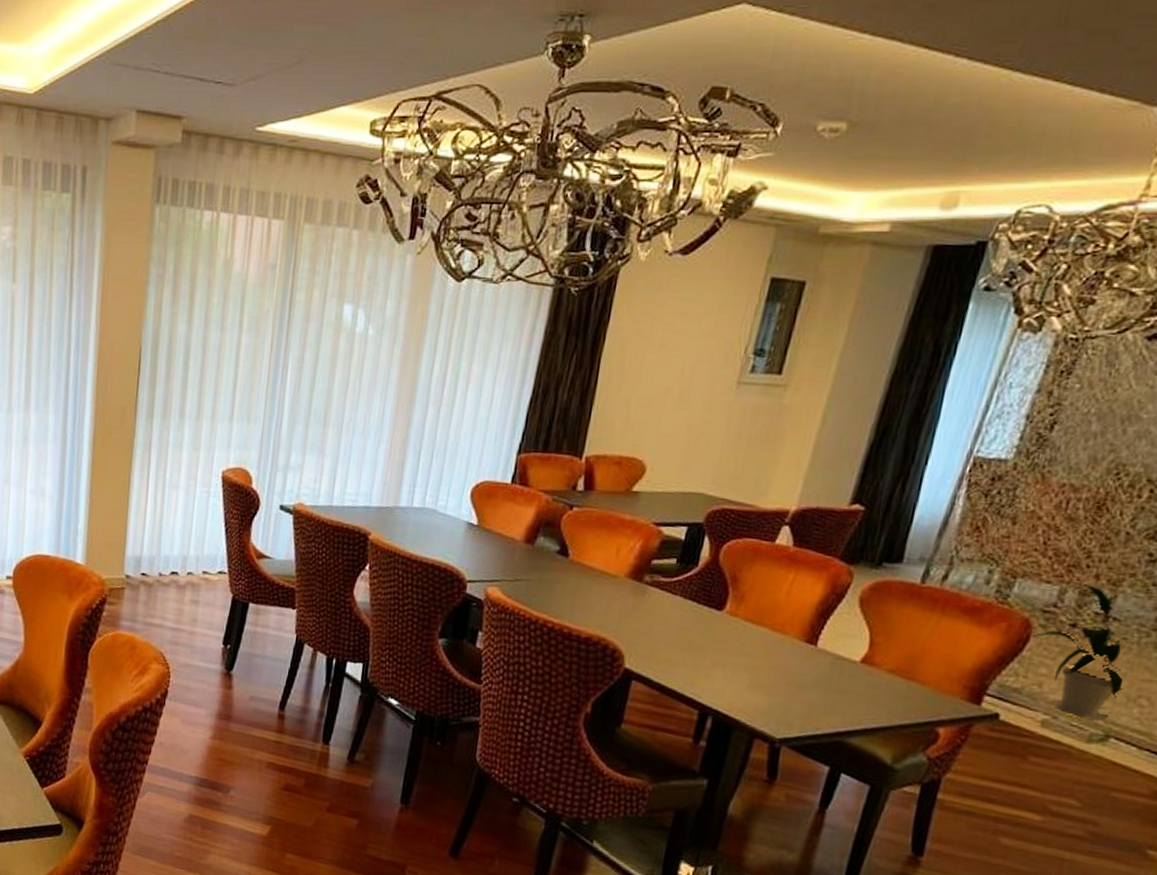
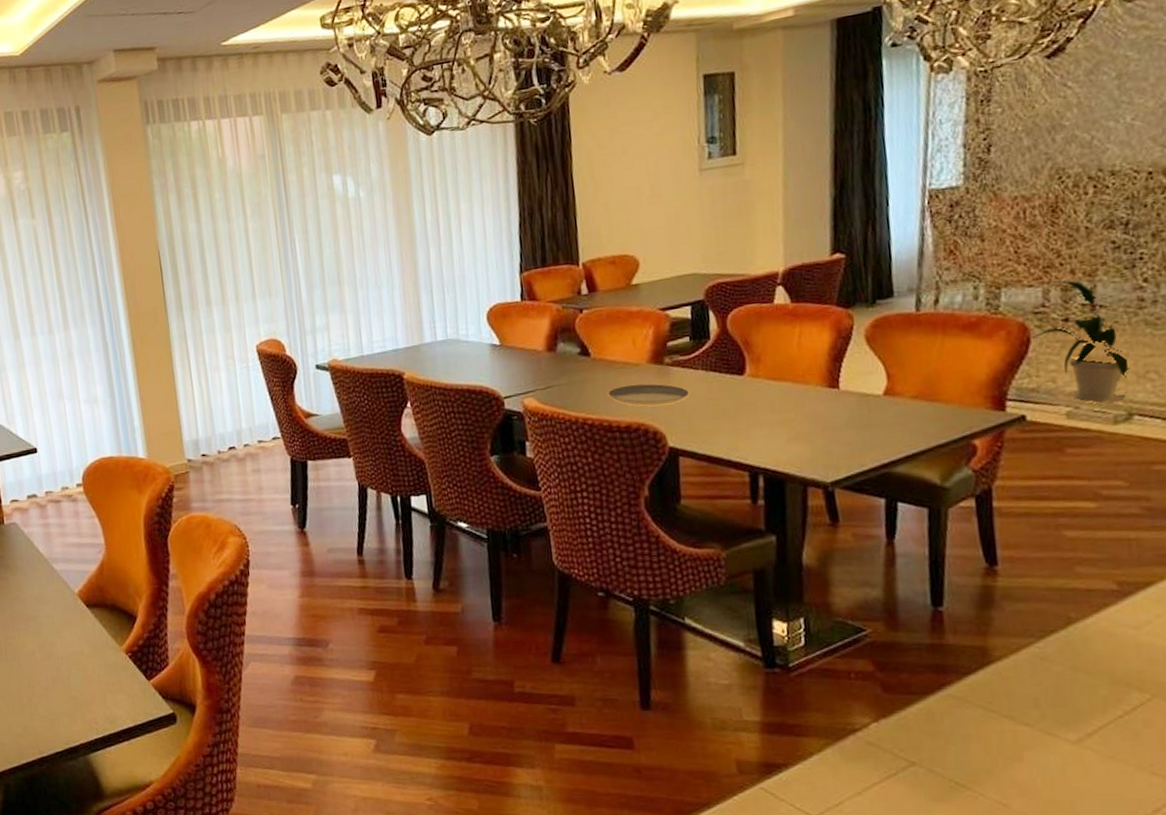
plate: none [577,595,661,625] -> present [609,383,690,406]

